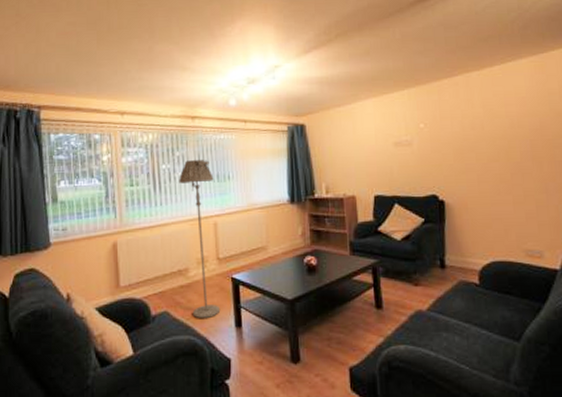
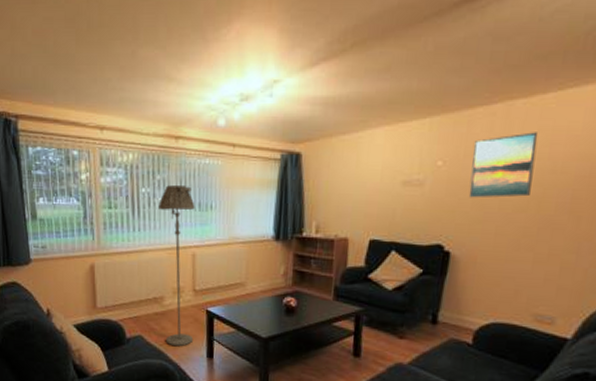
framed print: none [445,96,498,153] -> present [468,132,539,198]

